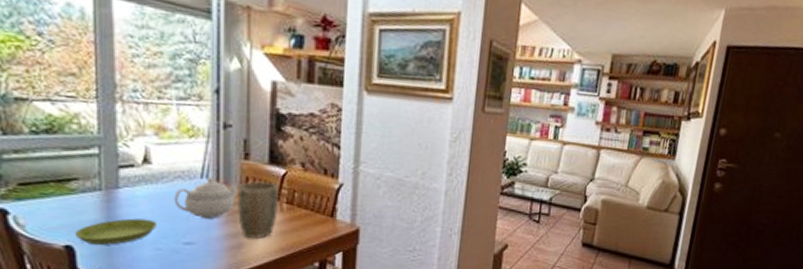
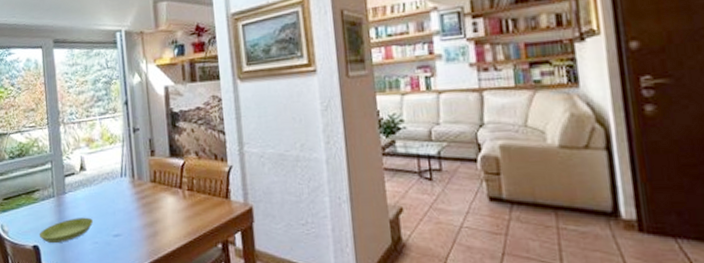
teapot: present [174,176,238,219] -> none [103,174,149,212]
plant pot: present [236,180,280,239] -> none [148,172,183,227]

